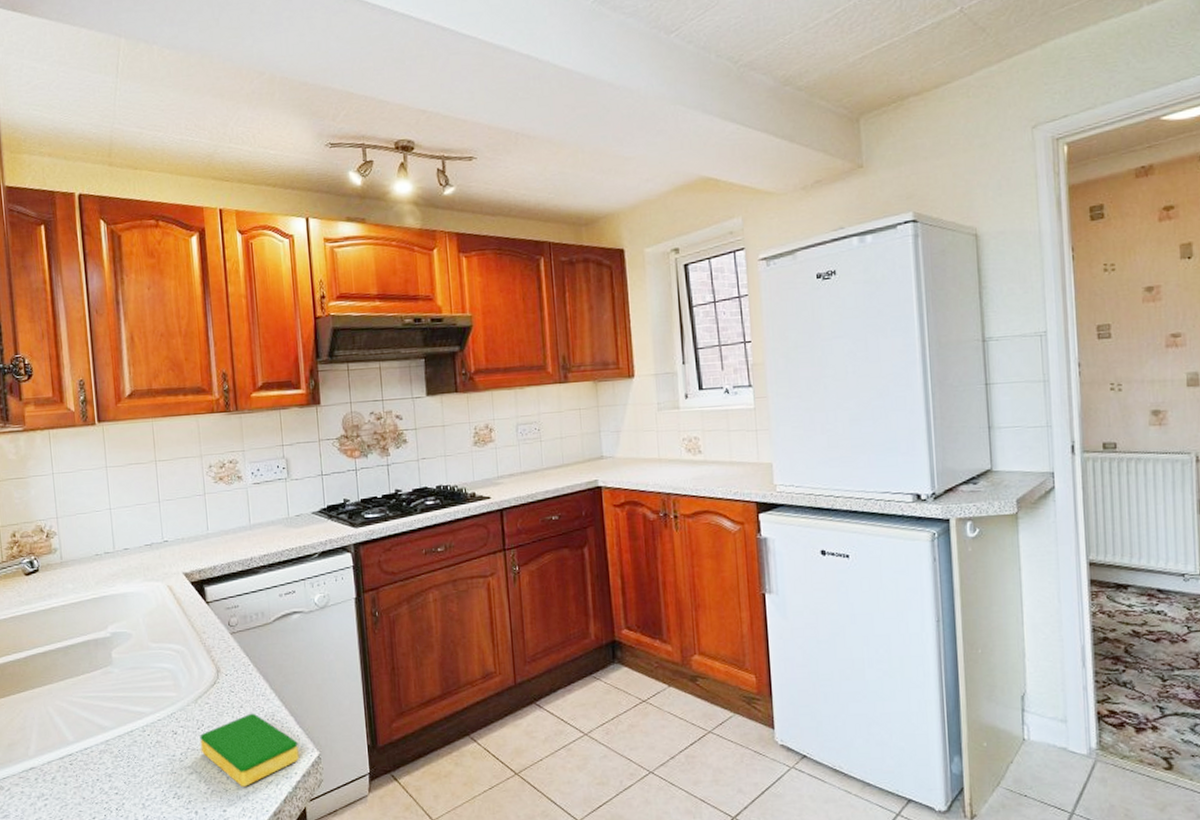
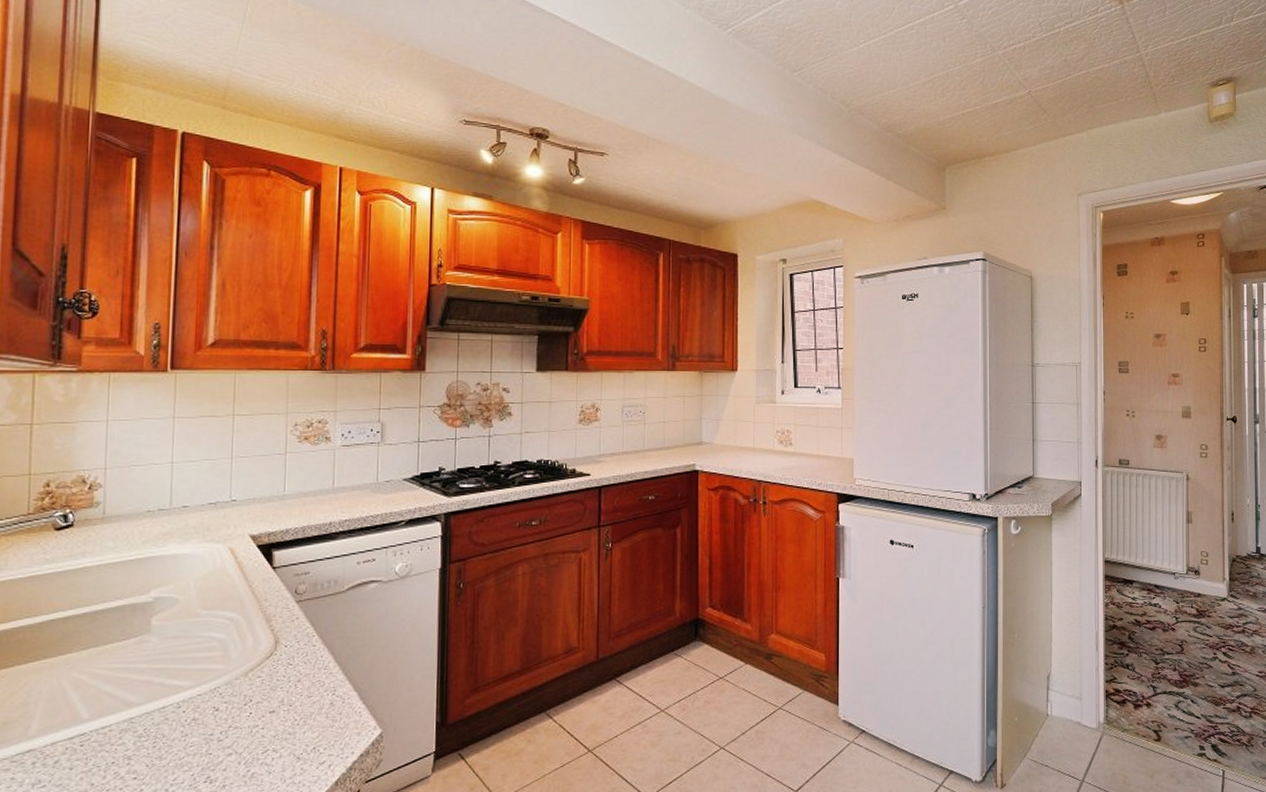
dish sponge: present [199,713,299,787] -> none [245,687,359,768]

